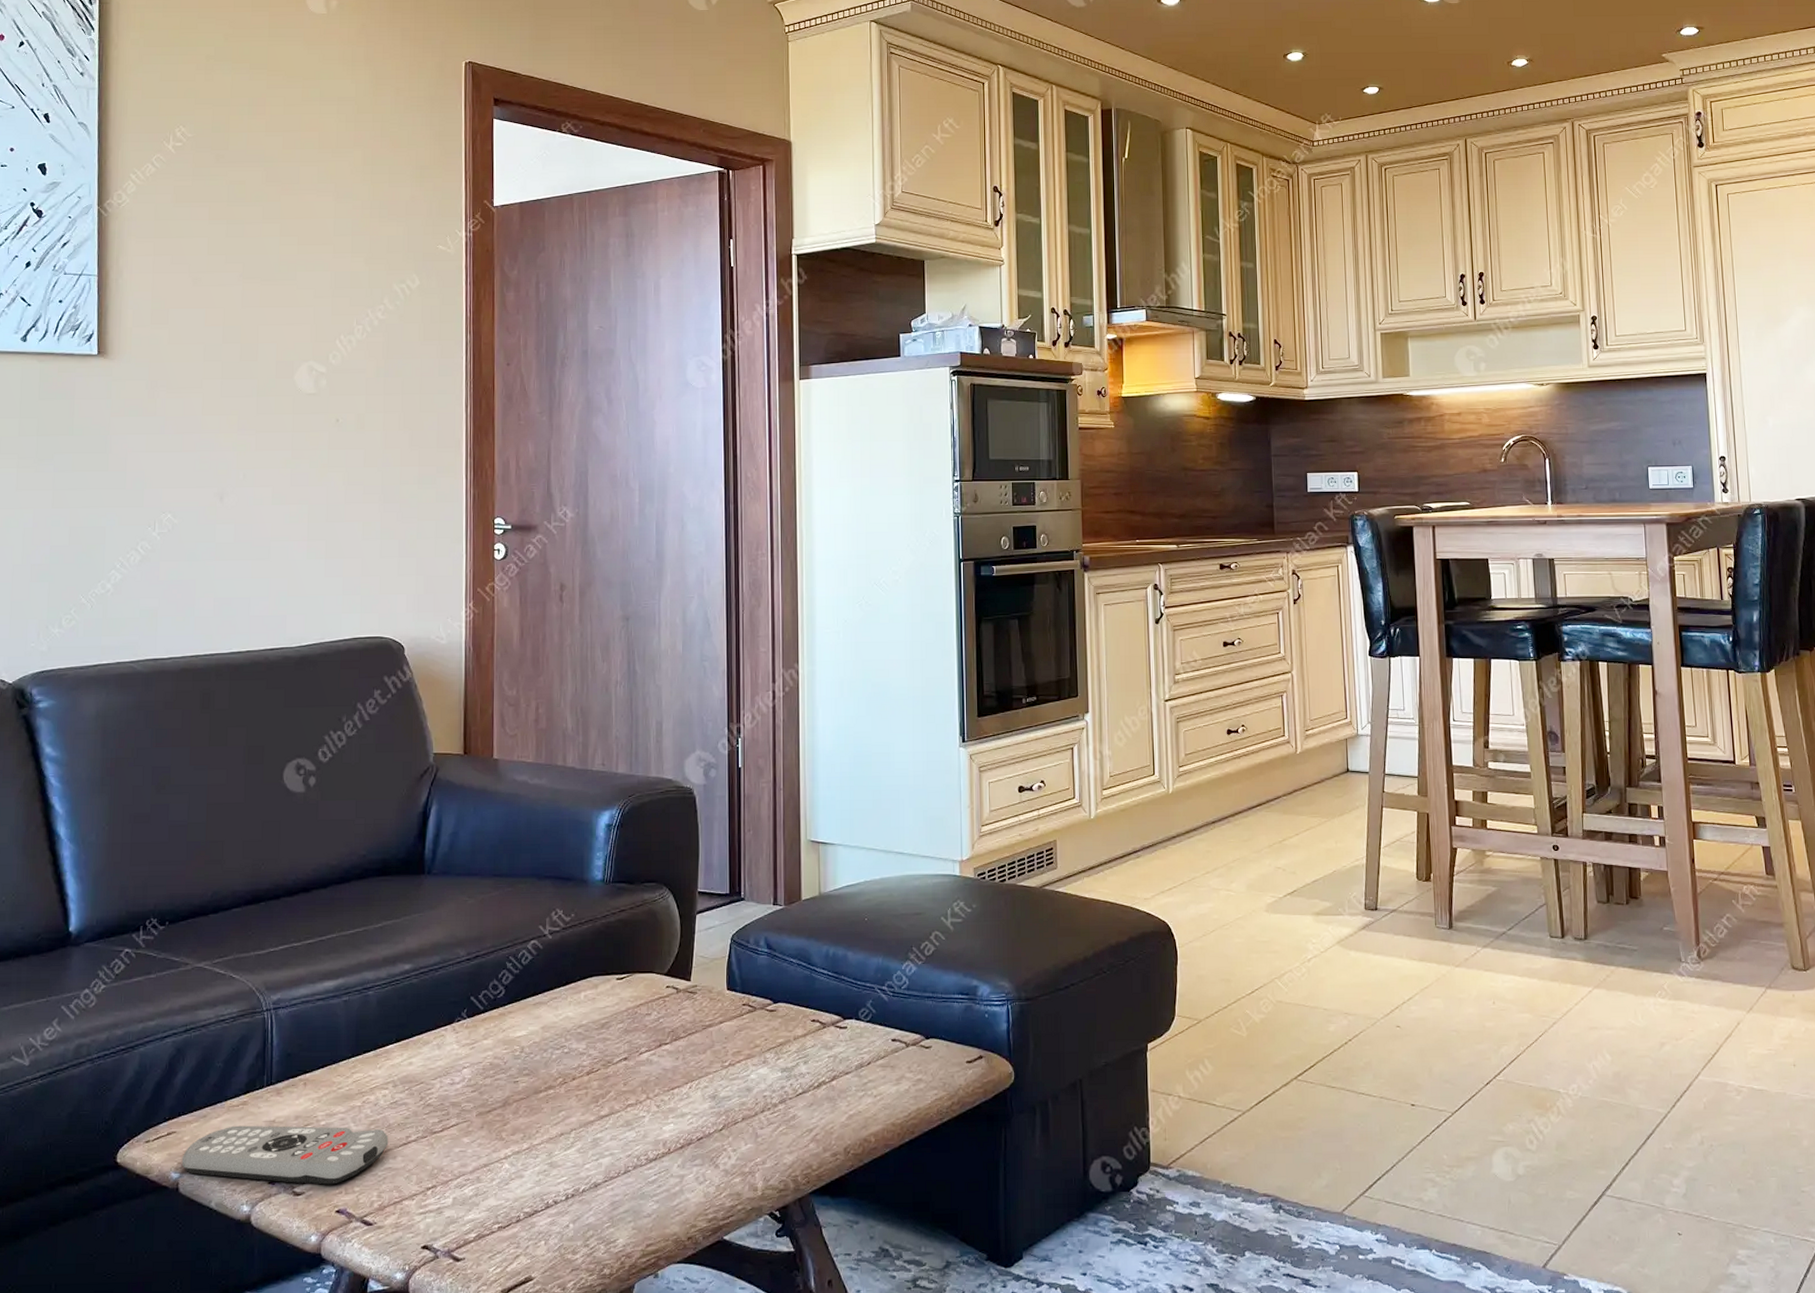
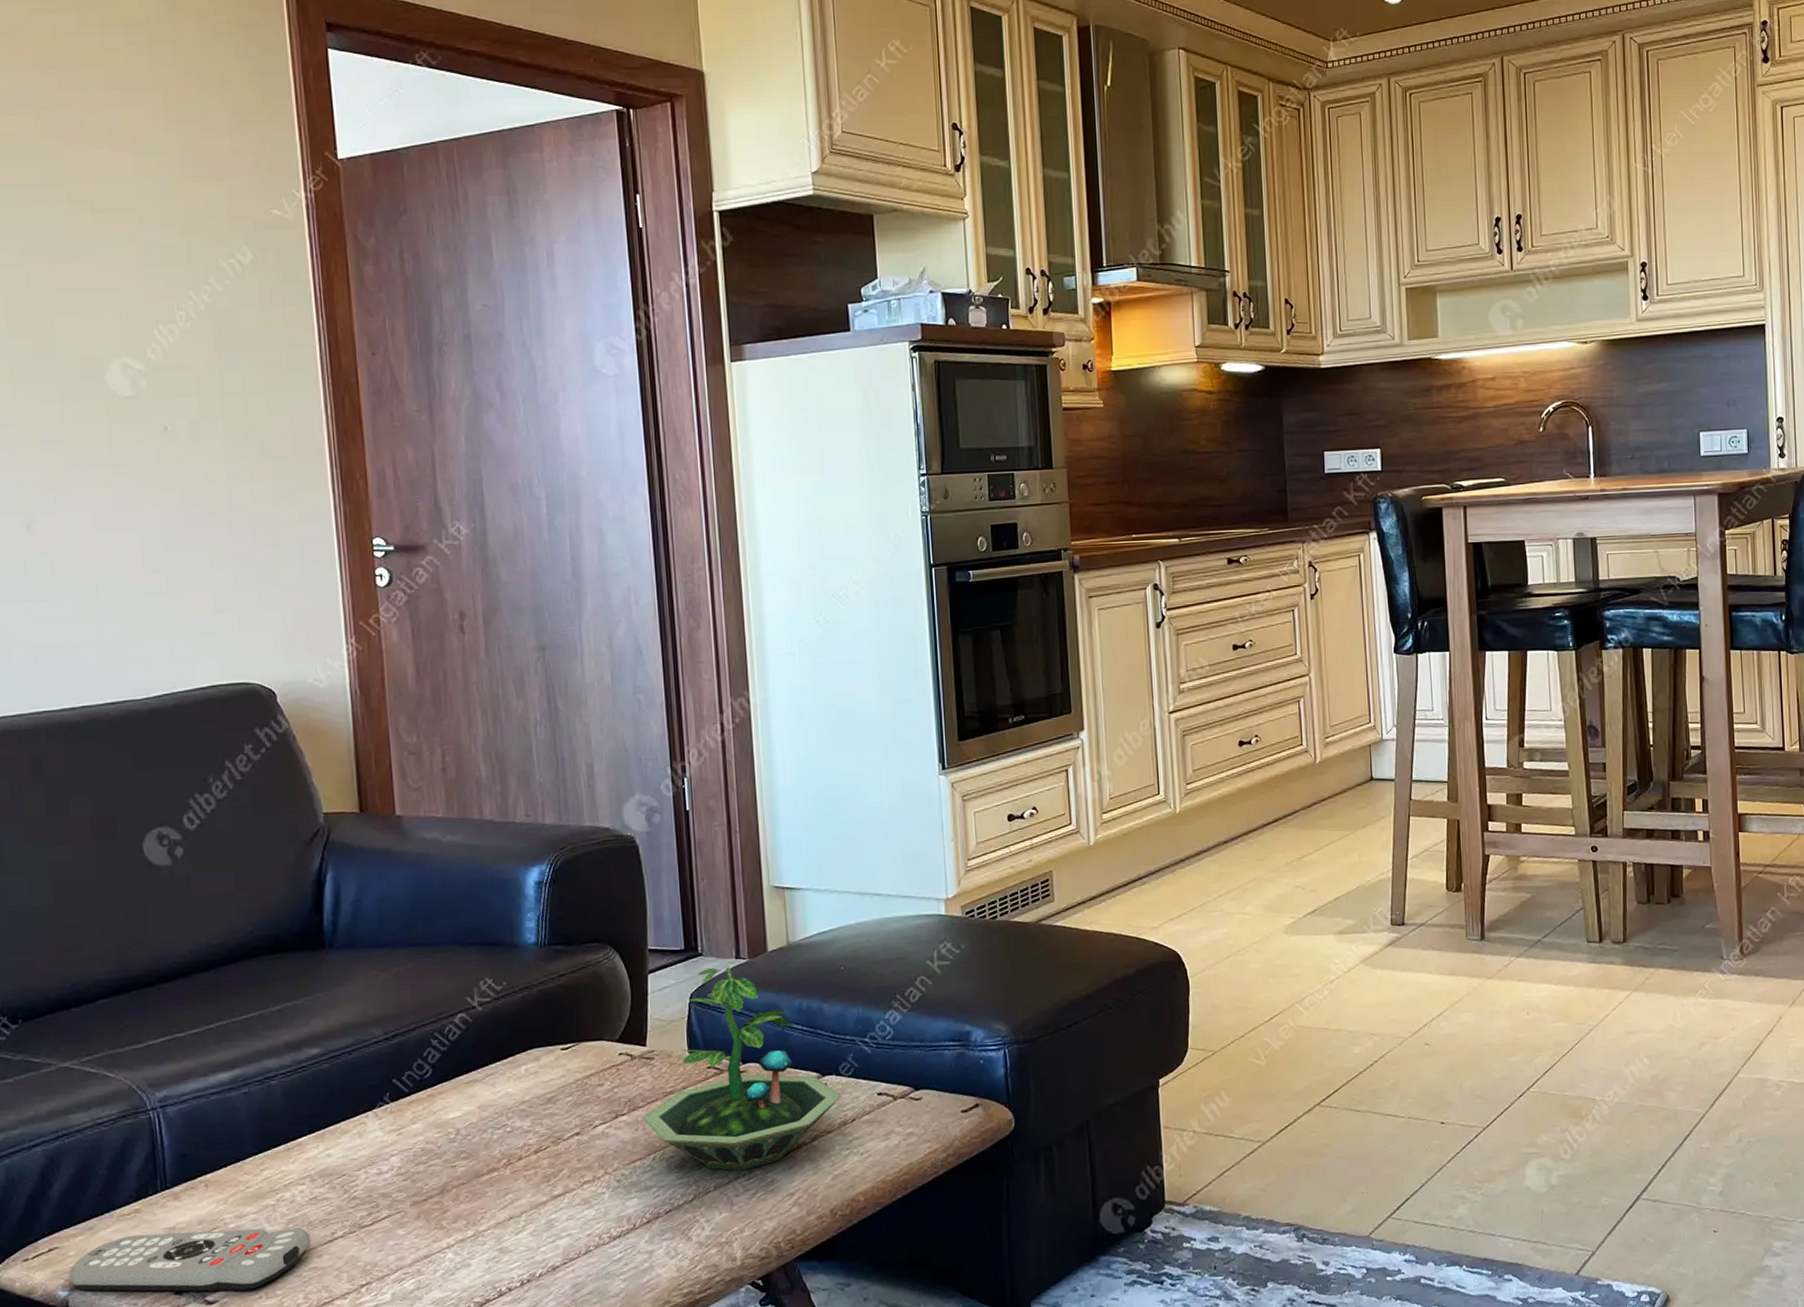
terrarium: none [683,912,860,1104] -> present [642,967,842,1171]

